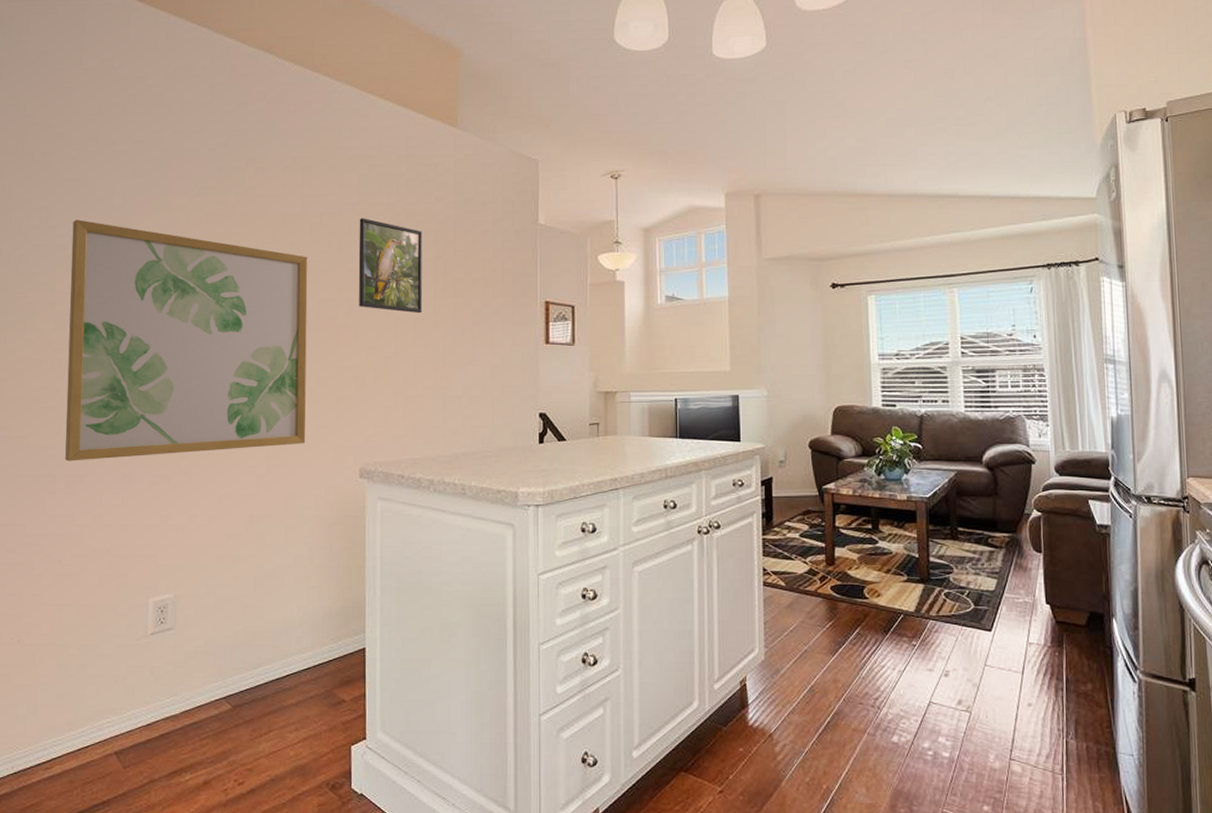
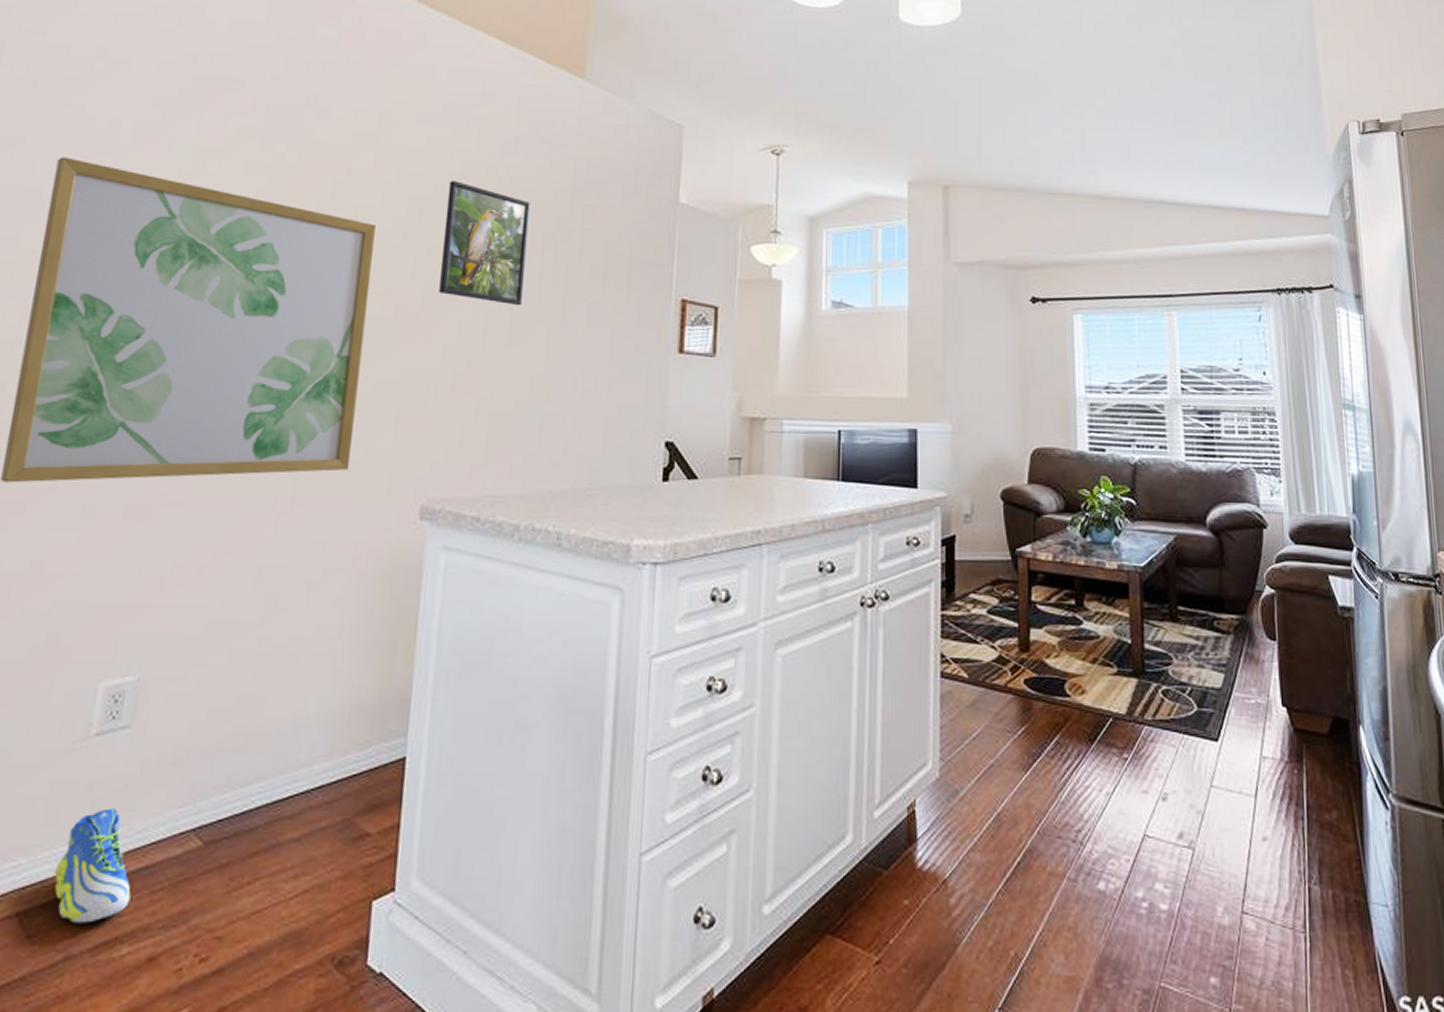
sneaker: none [135,683,188,759] -> present [53,808,131,924]

